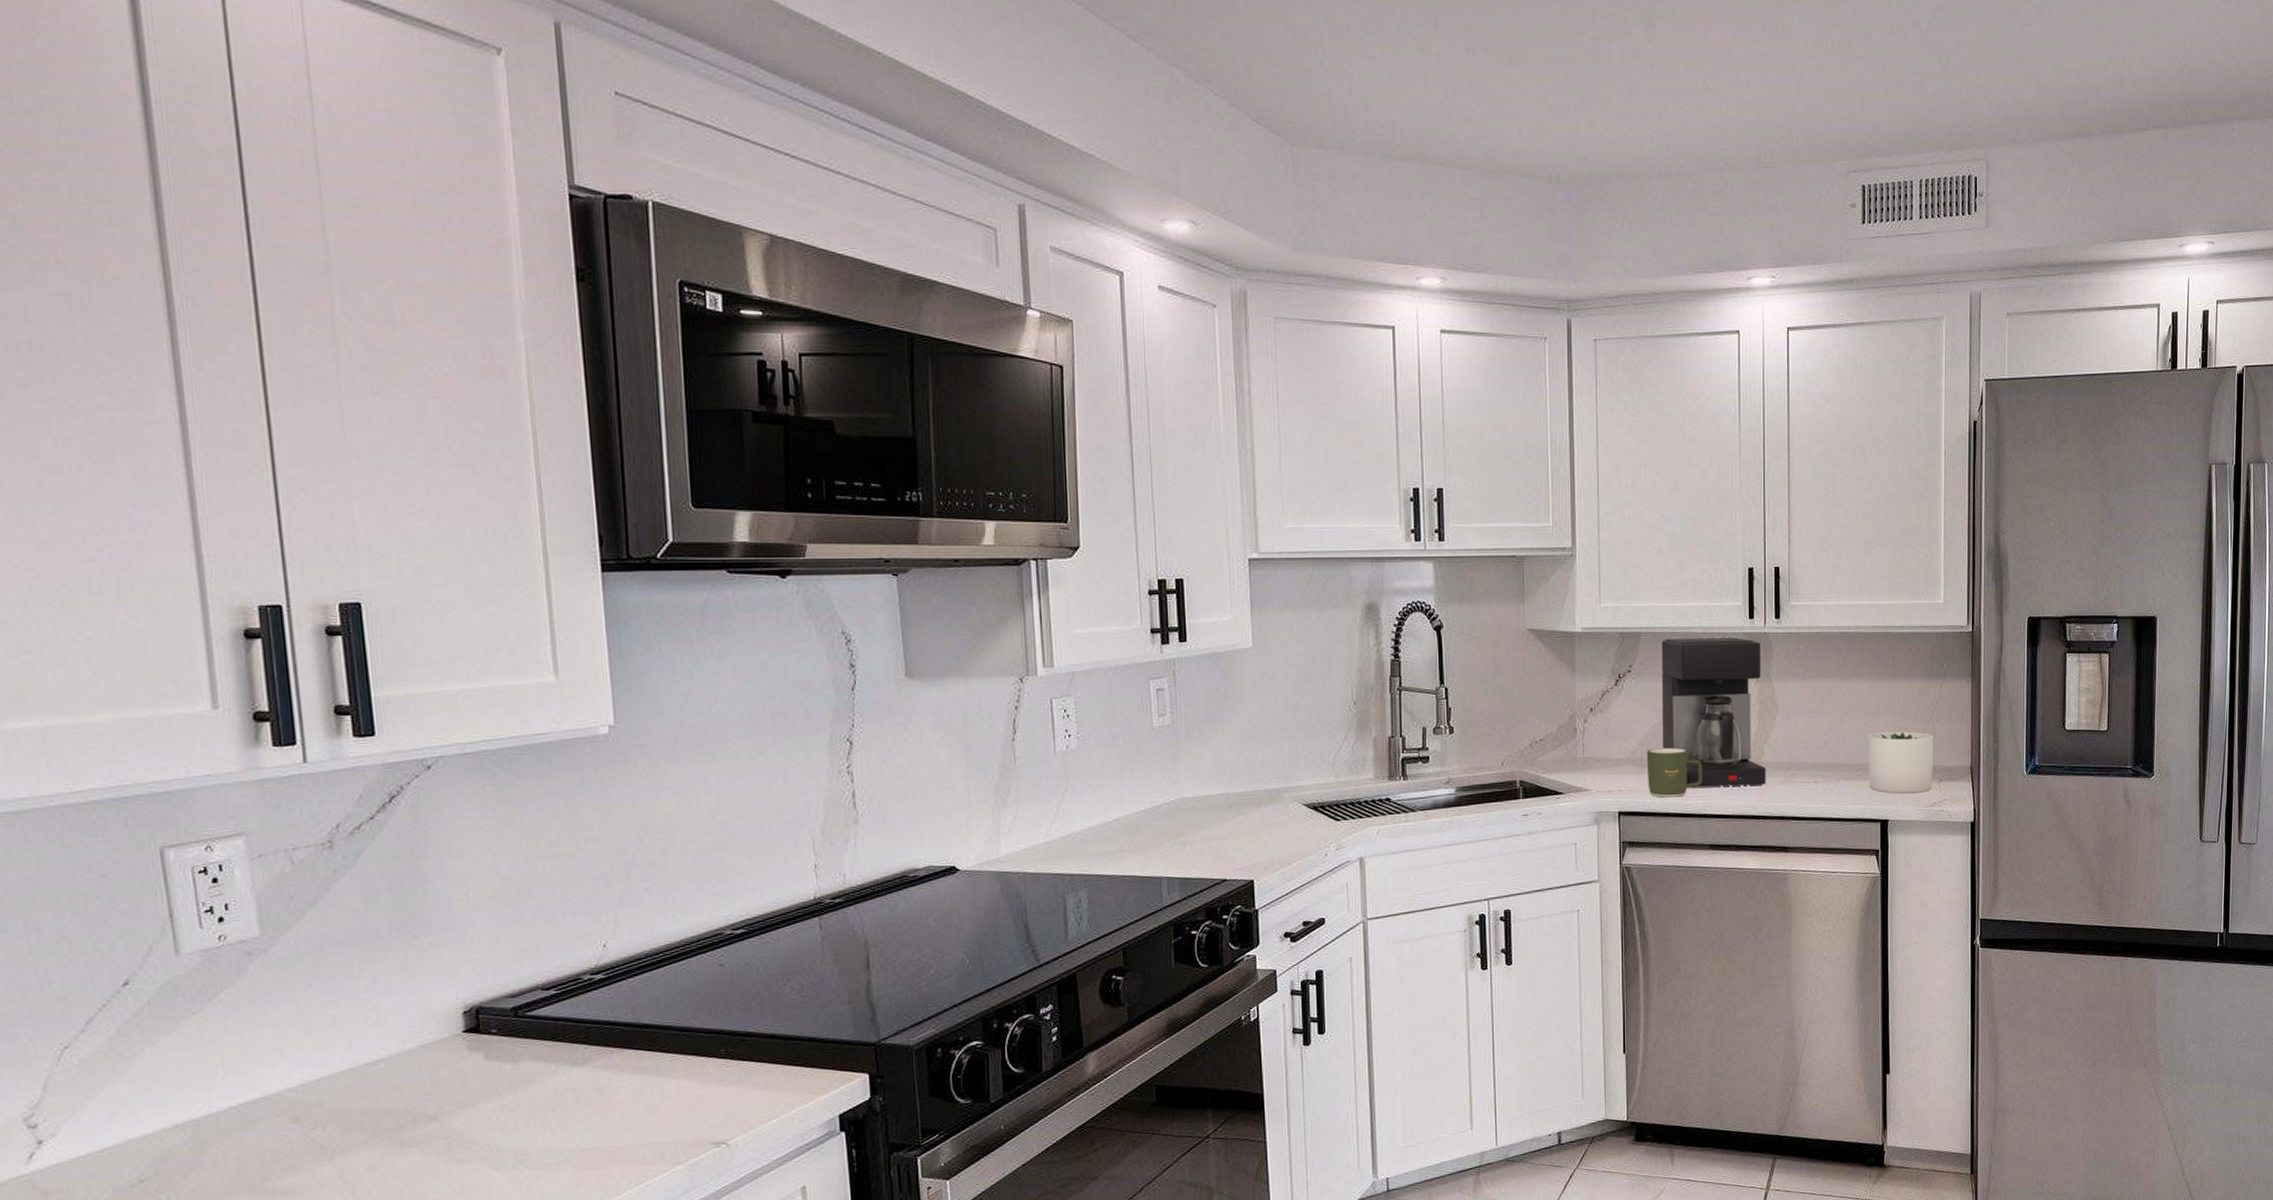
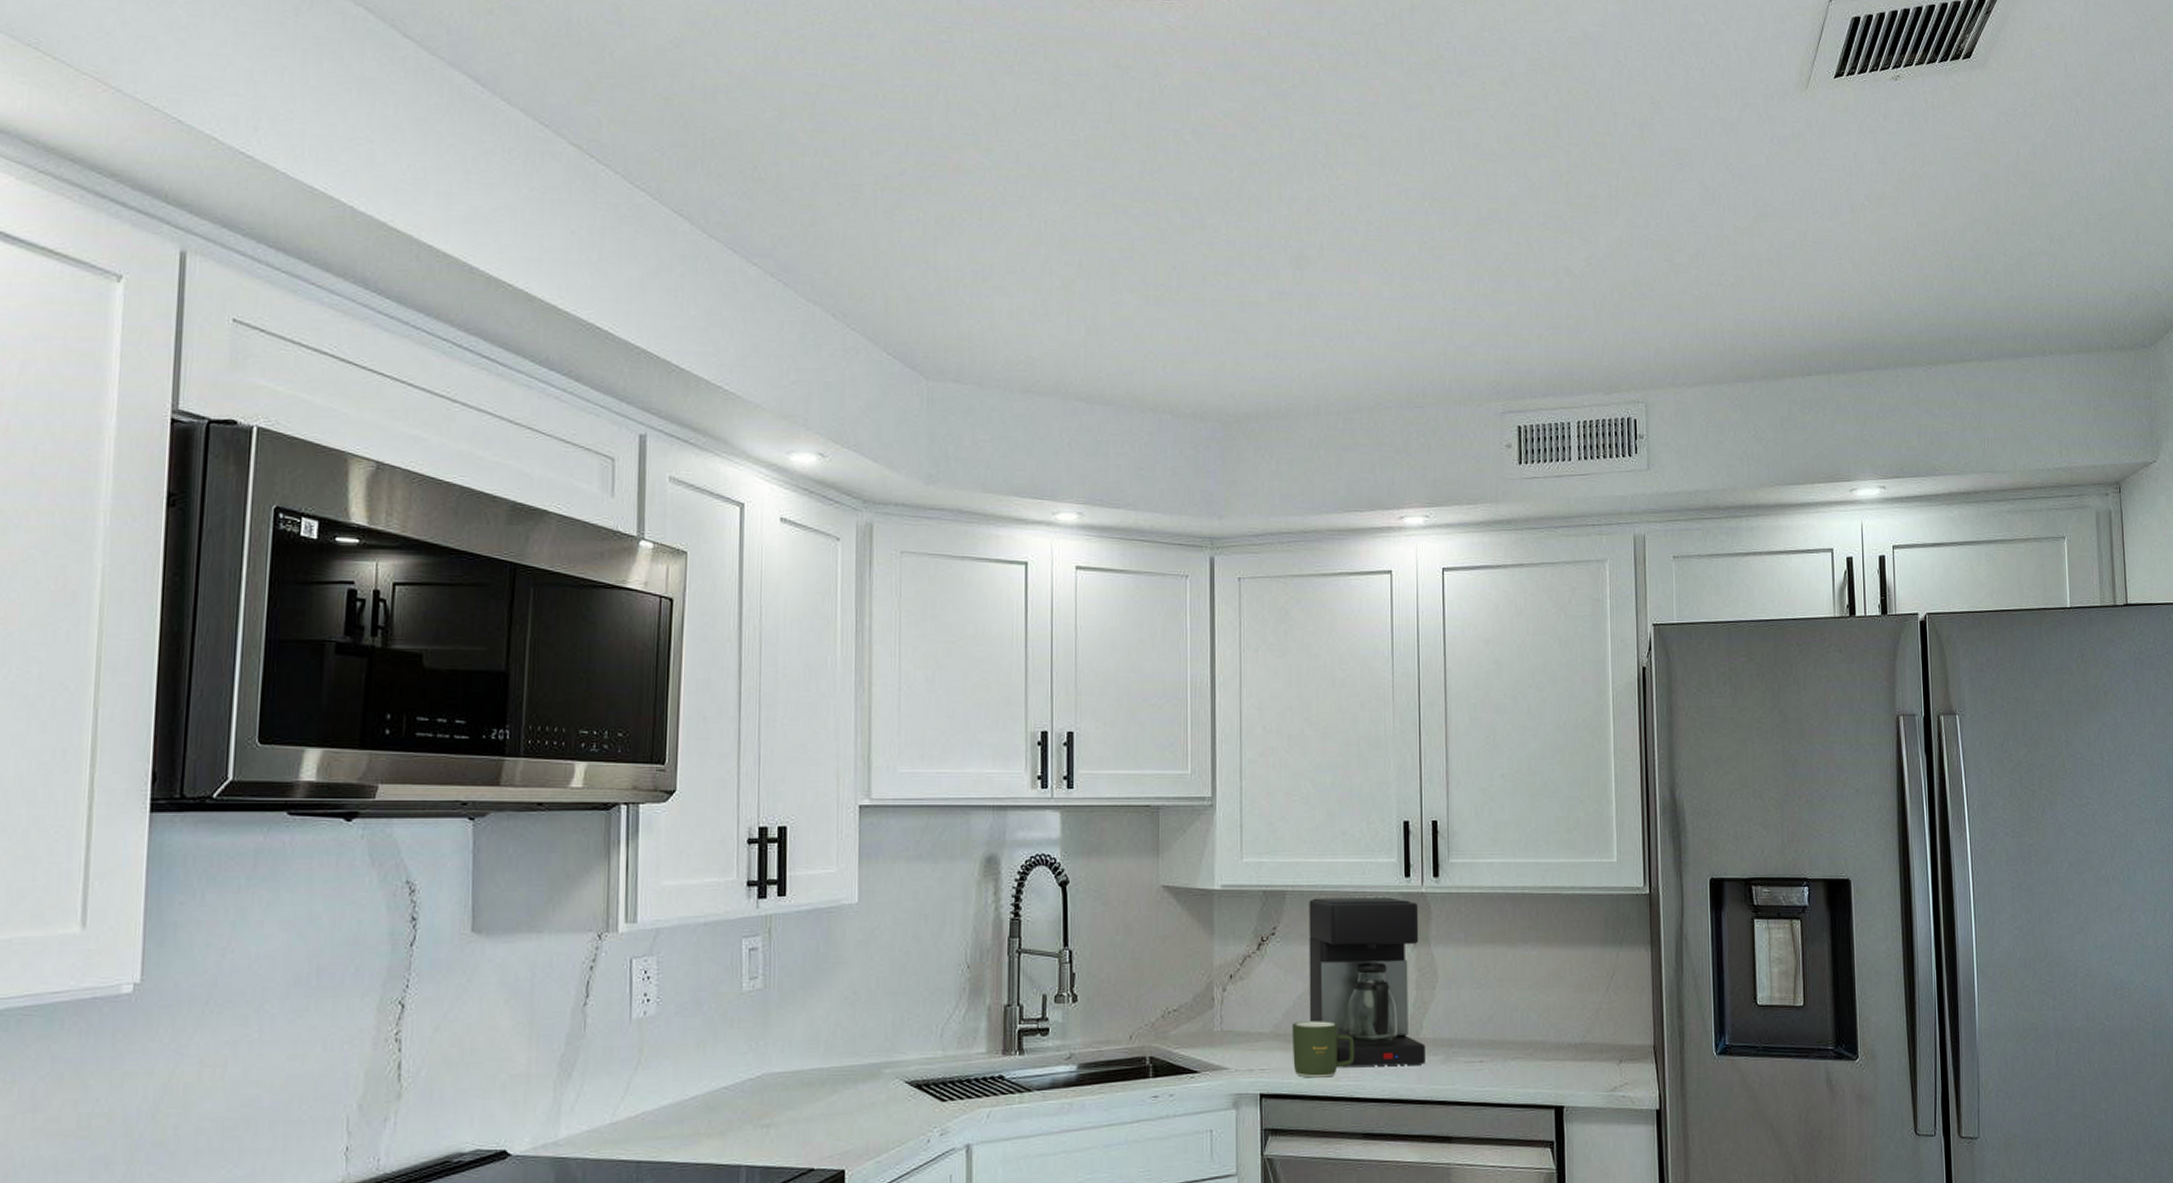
planter: present [1868,731,1934,795] -> none [1538,1005,1612,1077]

